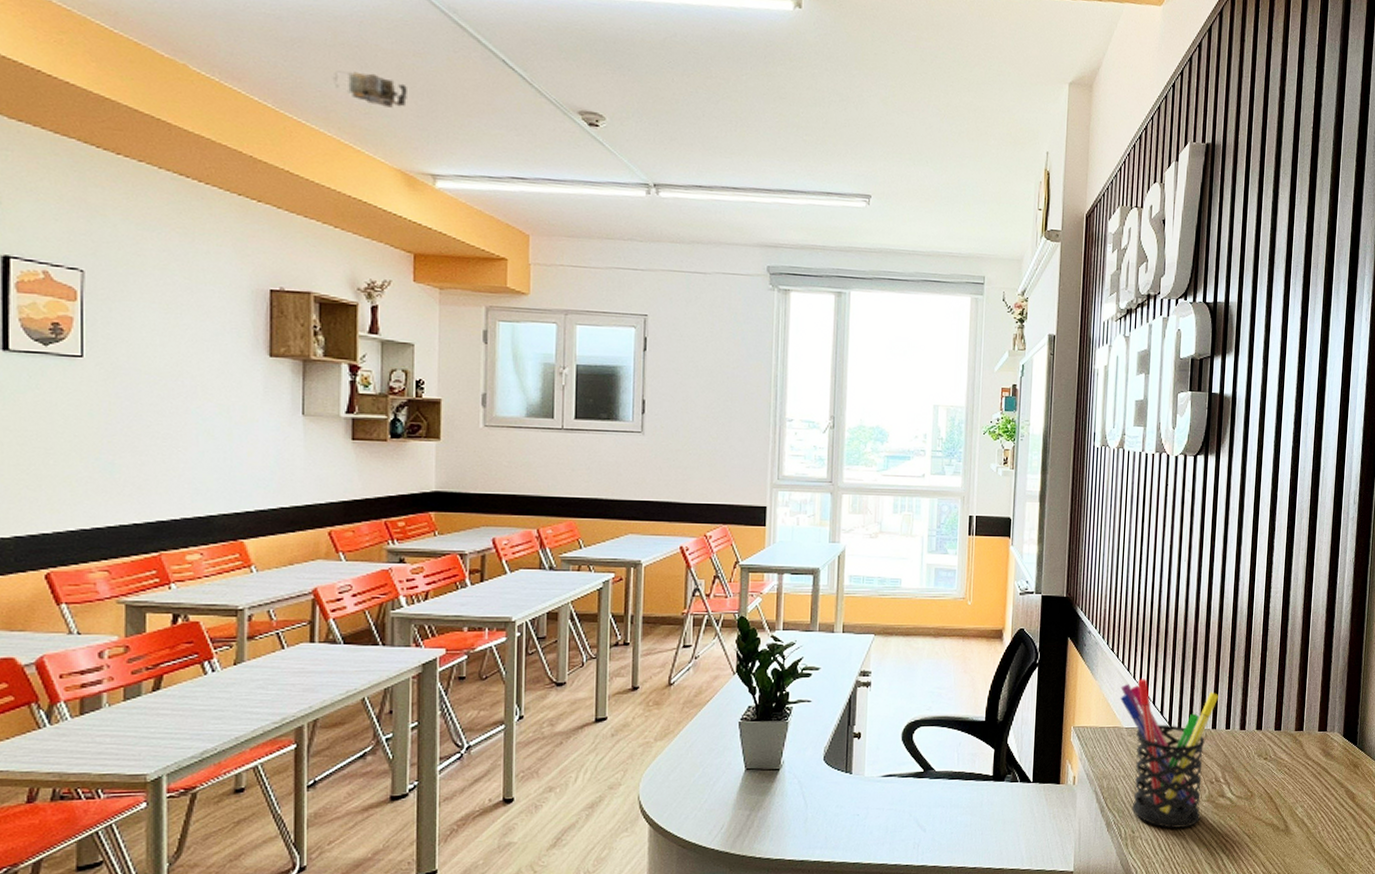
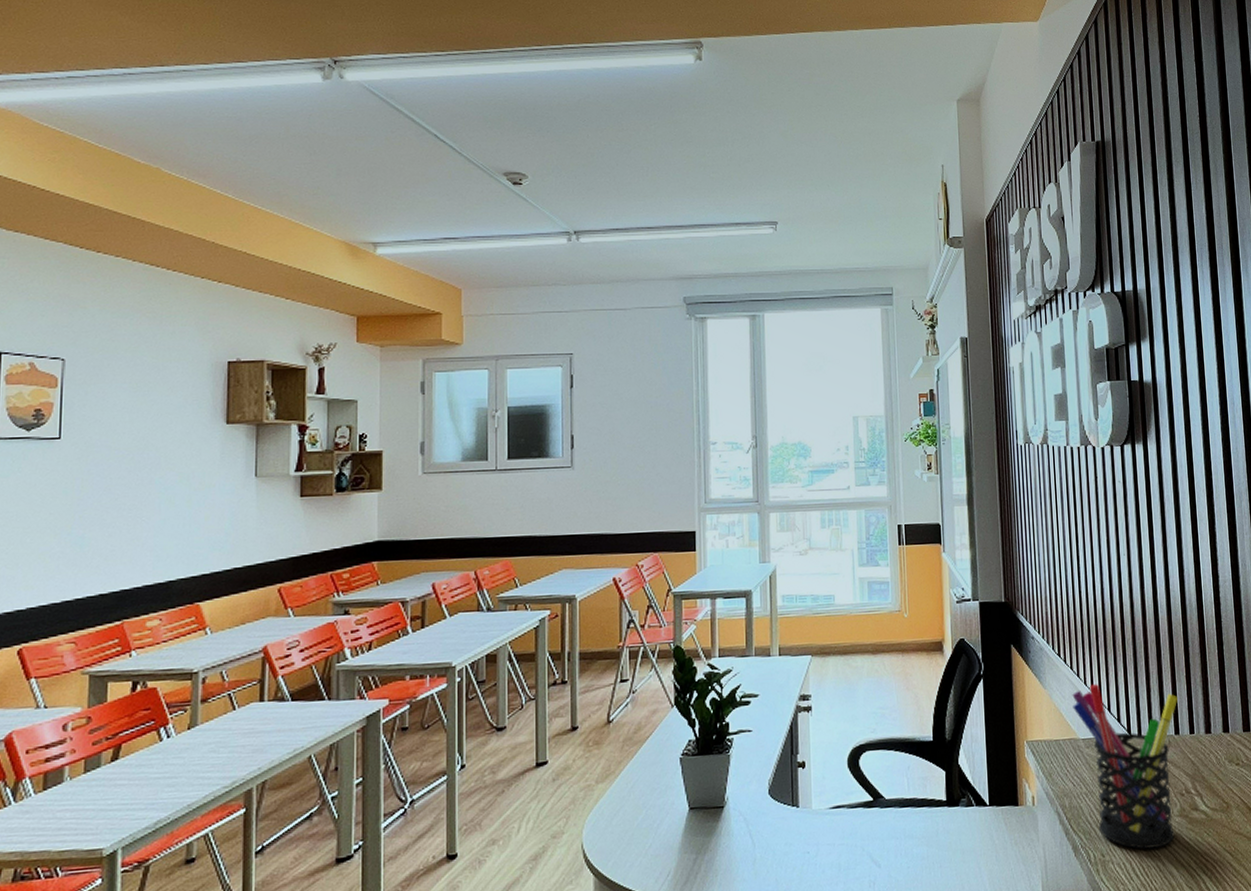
projector: present [332,71,407,108] -> none [285,158,350,187]

